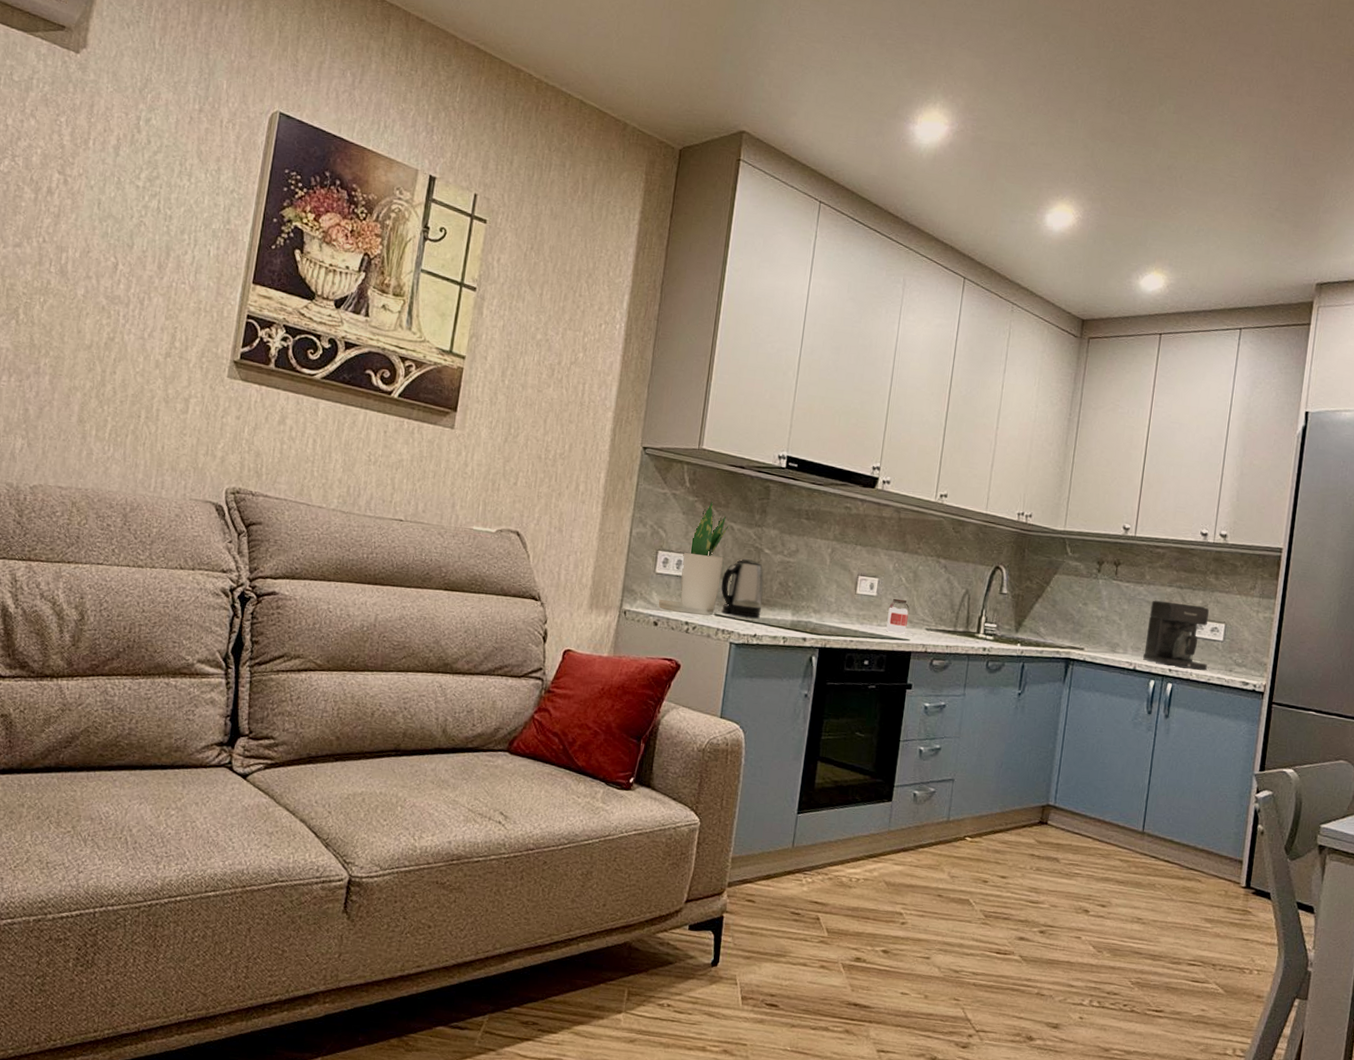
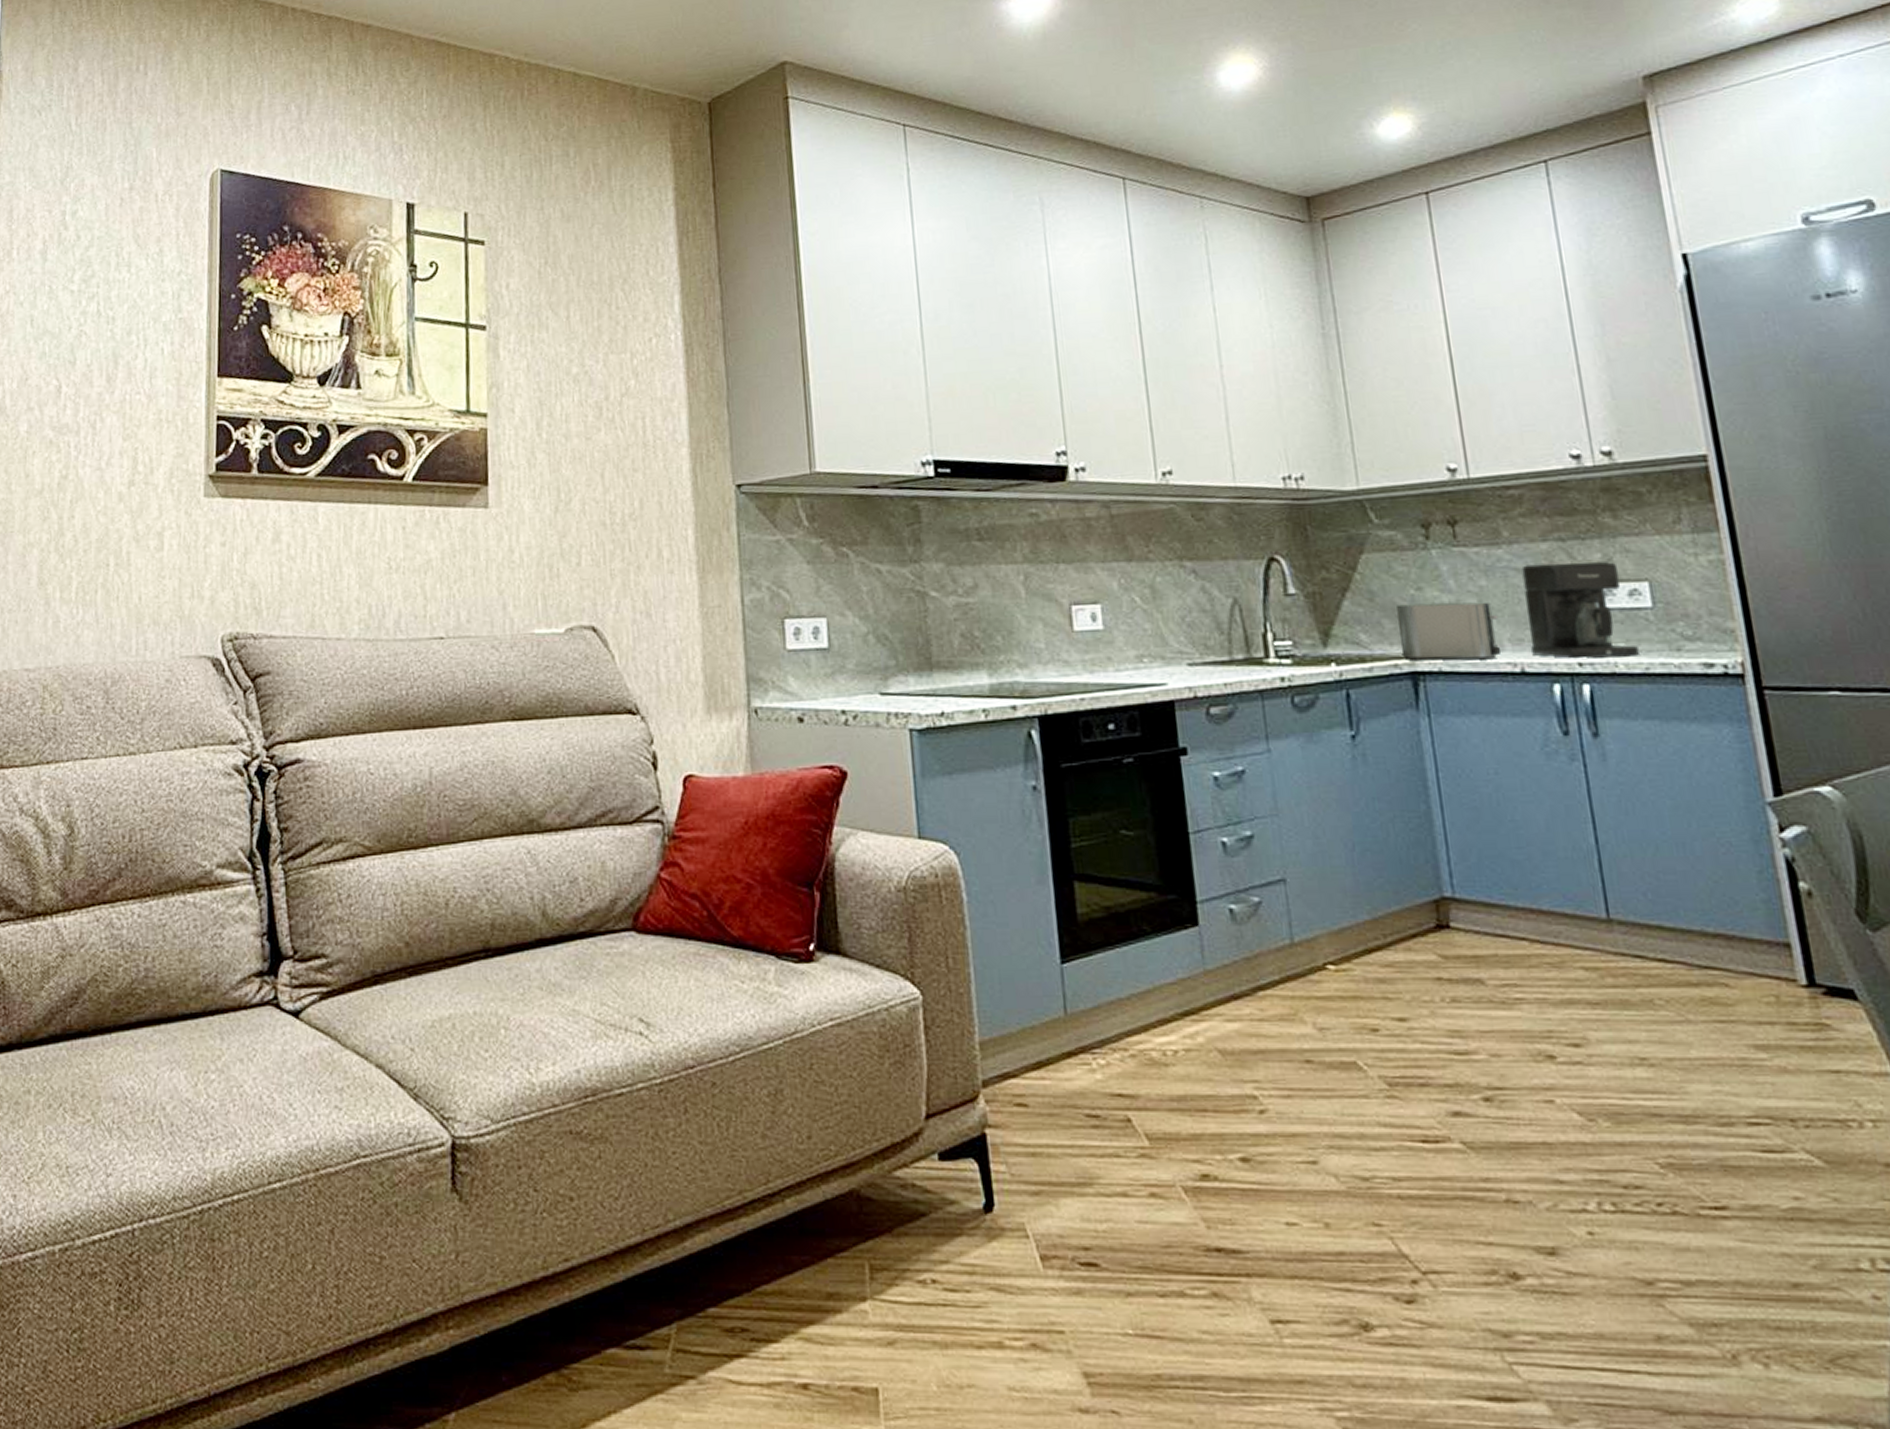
planter: present [658,501,731,616] -> none [797,539,879,700]
kettle: present [721,559,764,619] -> none [880,609,944,693]
jar: present [886,598,910,634] -> none [1125,628,1159,678]
toaster: none [1063,612,1129,659] -> present [1396,601,1502,662]

